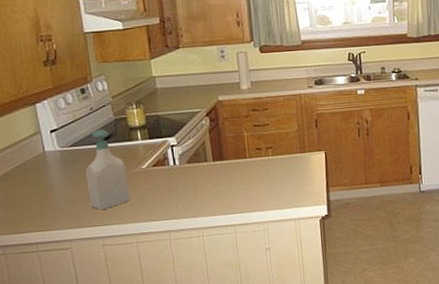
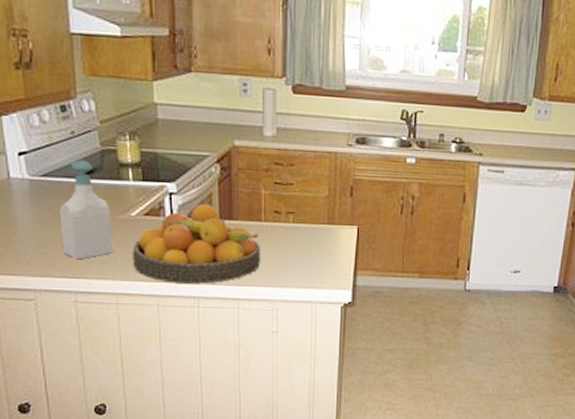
fruit bowl: none [145,150,249,219] -> present [132,203,260,284]

